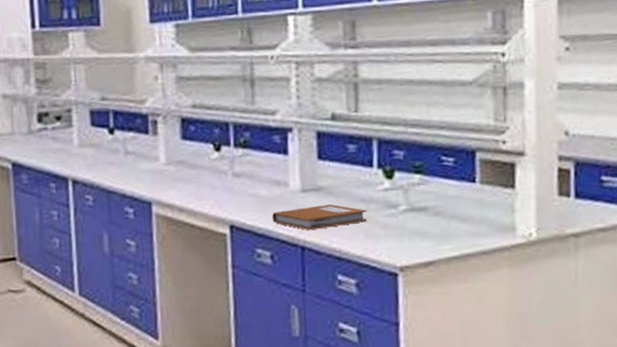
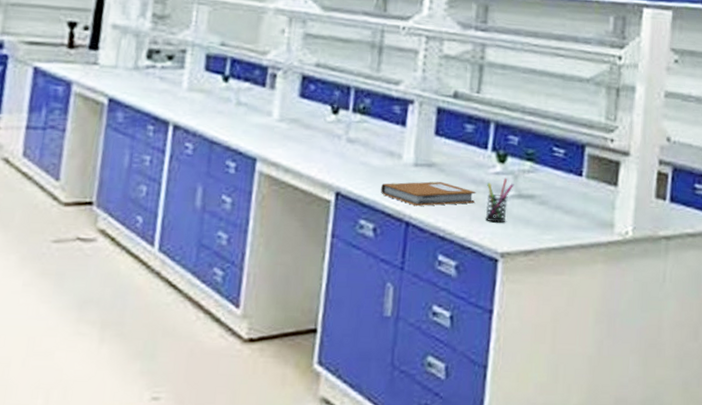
pen holder: none [377,193,405,238] -> present [485,178,514,223]

